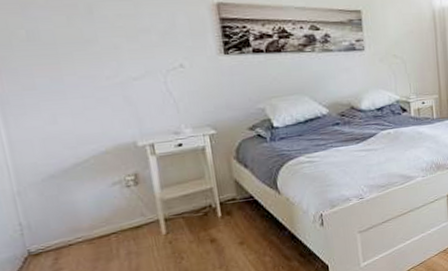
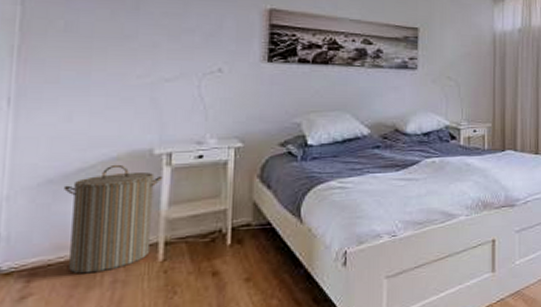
laundry hamper: none [66,157,154,250] -> present [64,164,163,274]

